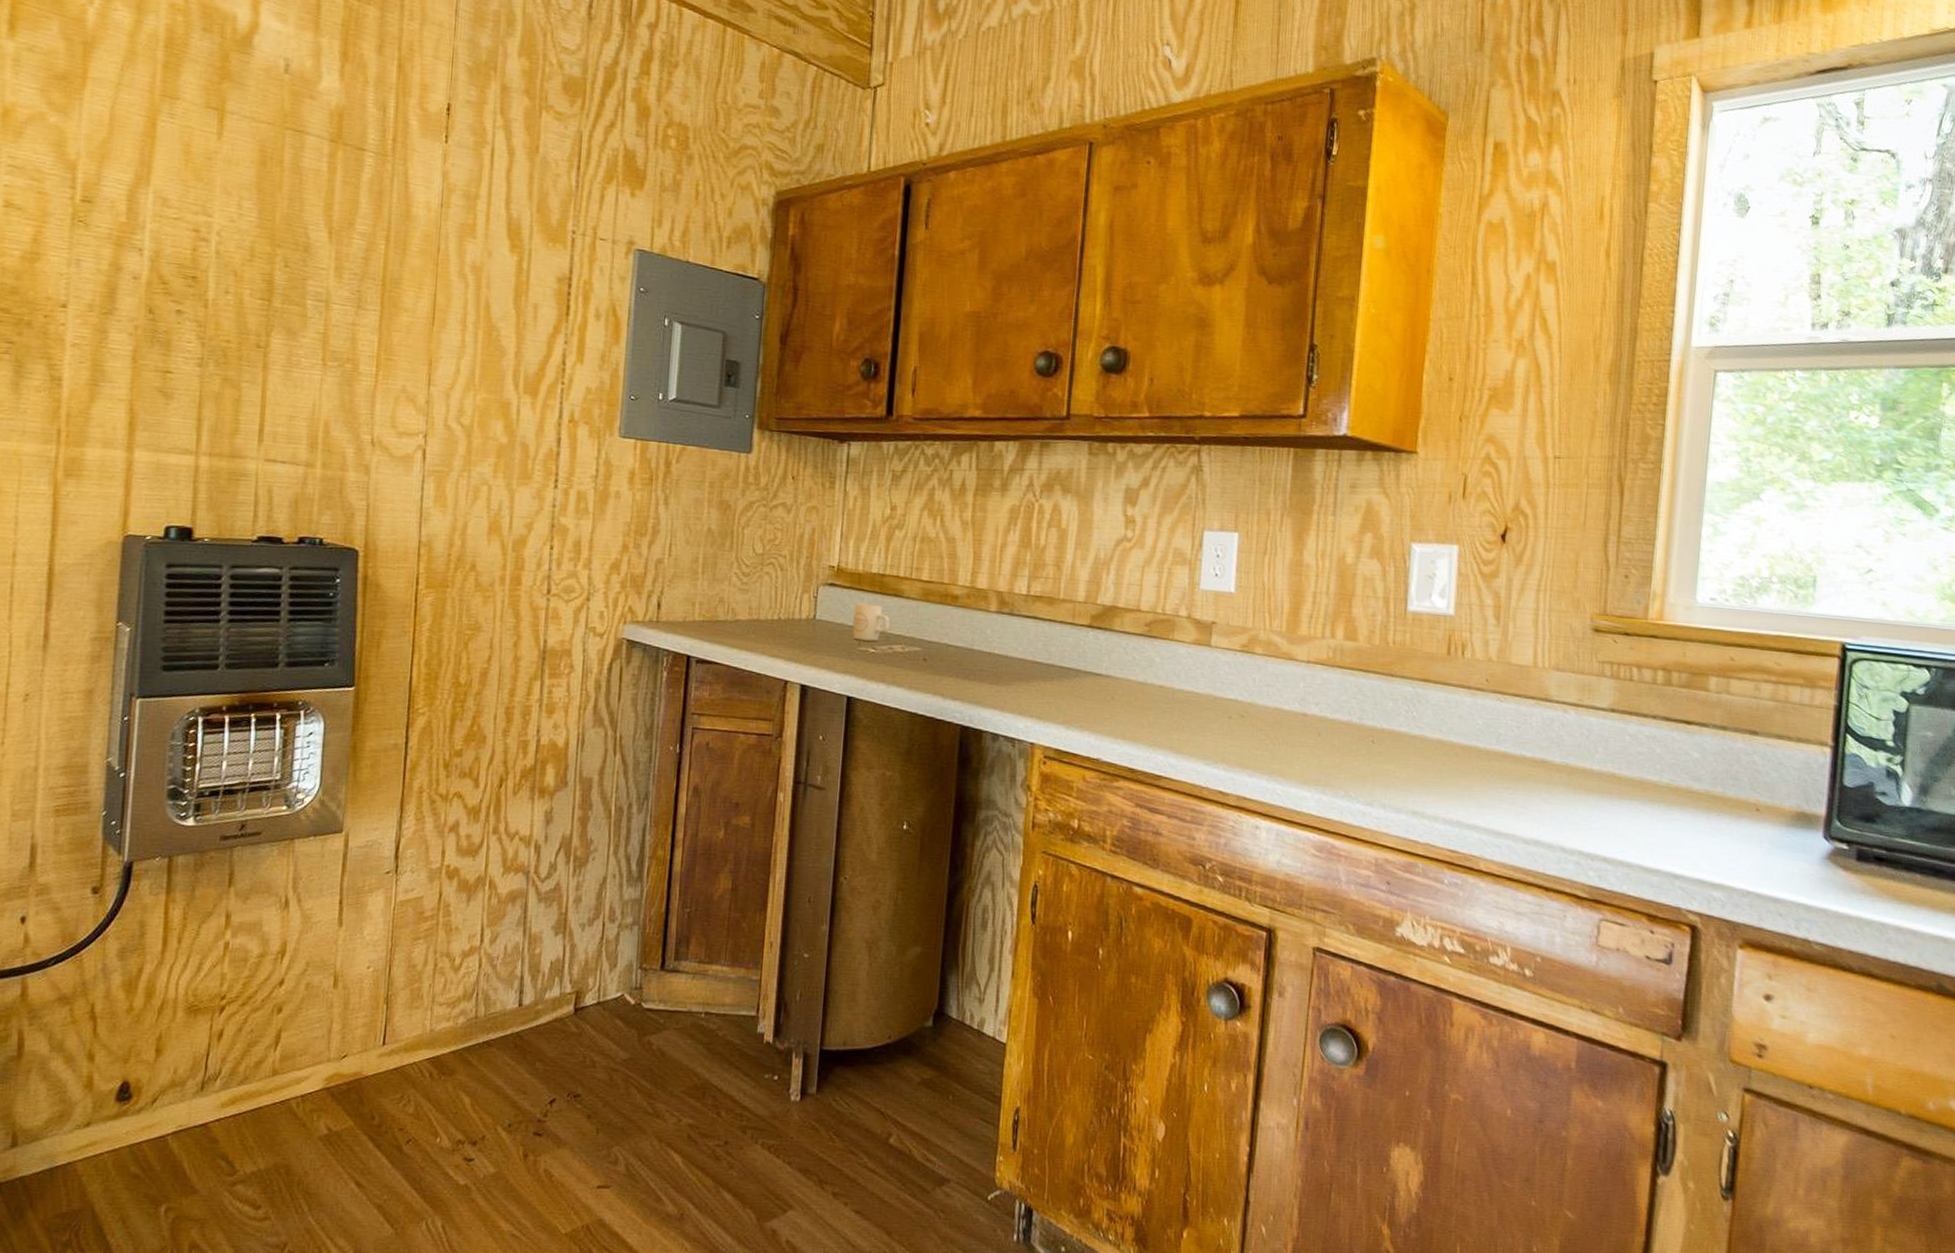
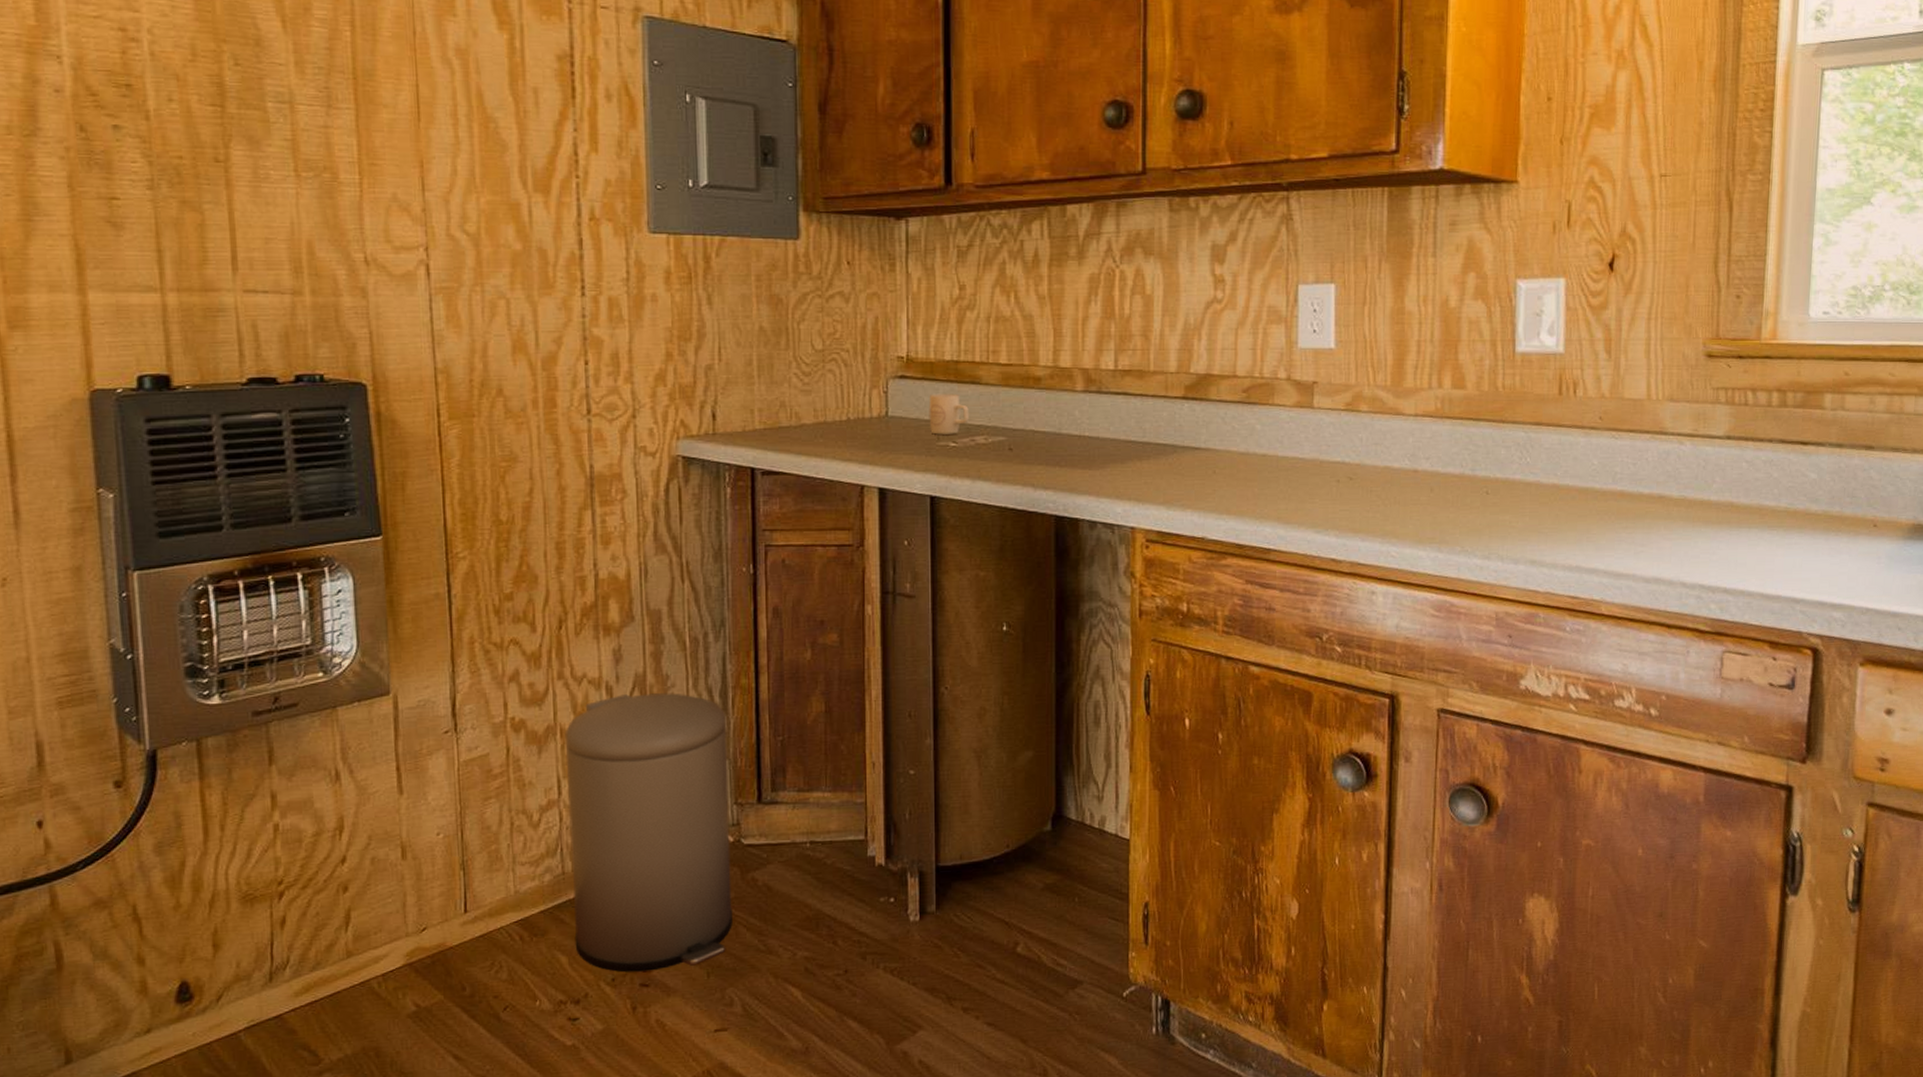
pedal bin: none [479,854,641,1121] -> present [564,693,732,972]

